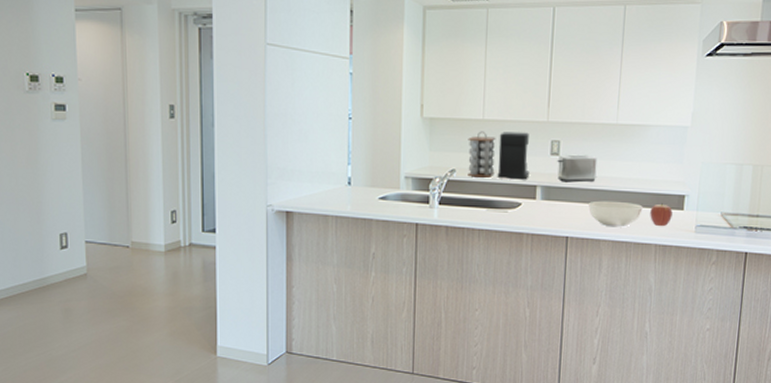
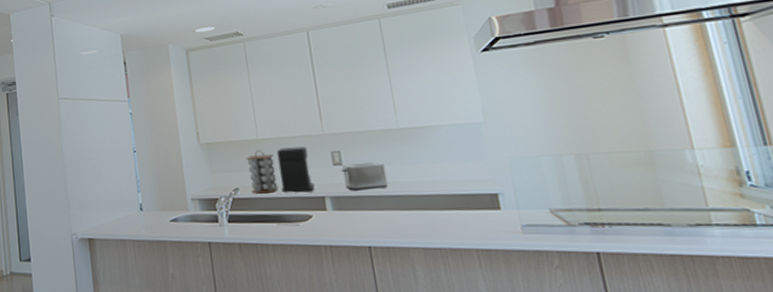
bowl: present [588,200,643,227] -> none [385,205,451,234]
fruit: present [650,203,673,227] -> none [460,204,489,230]

